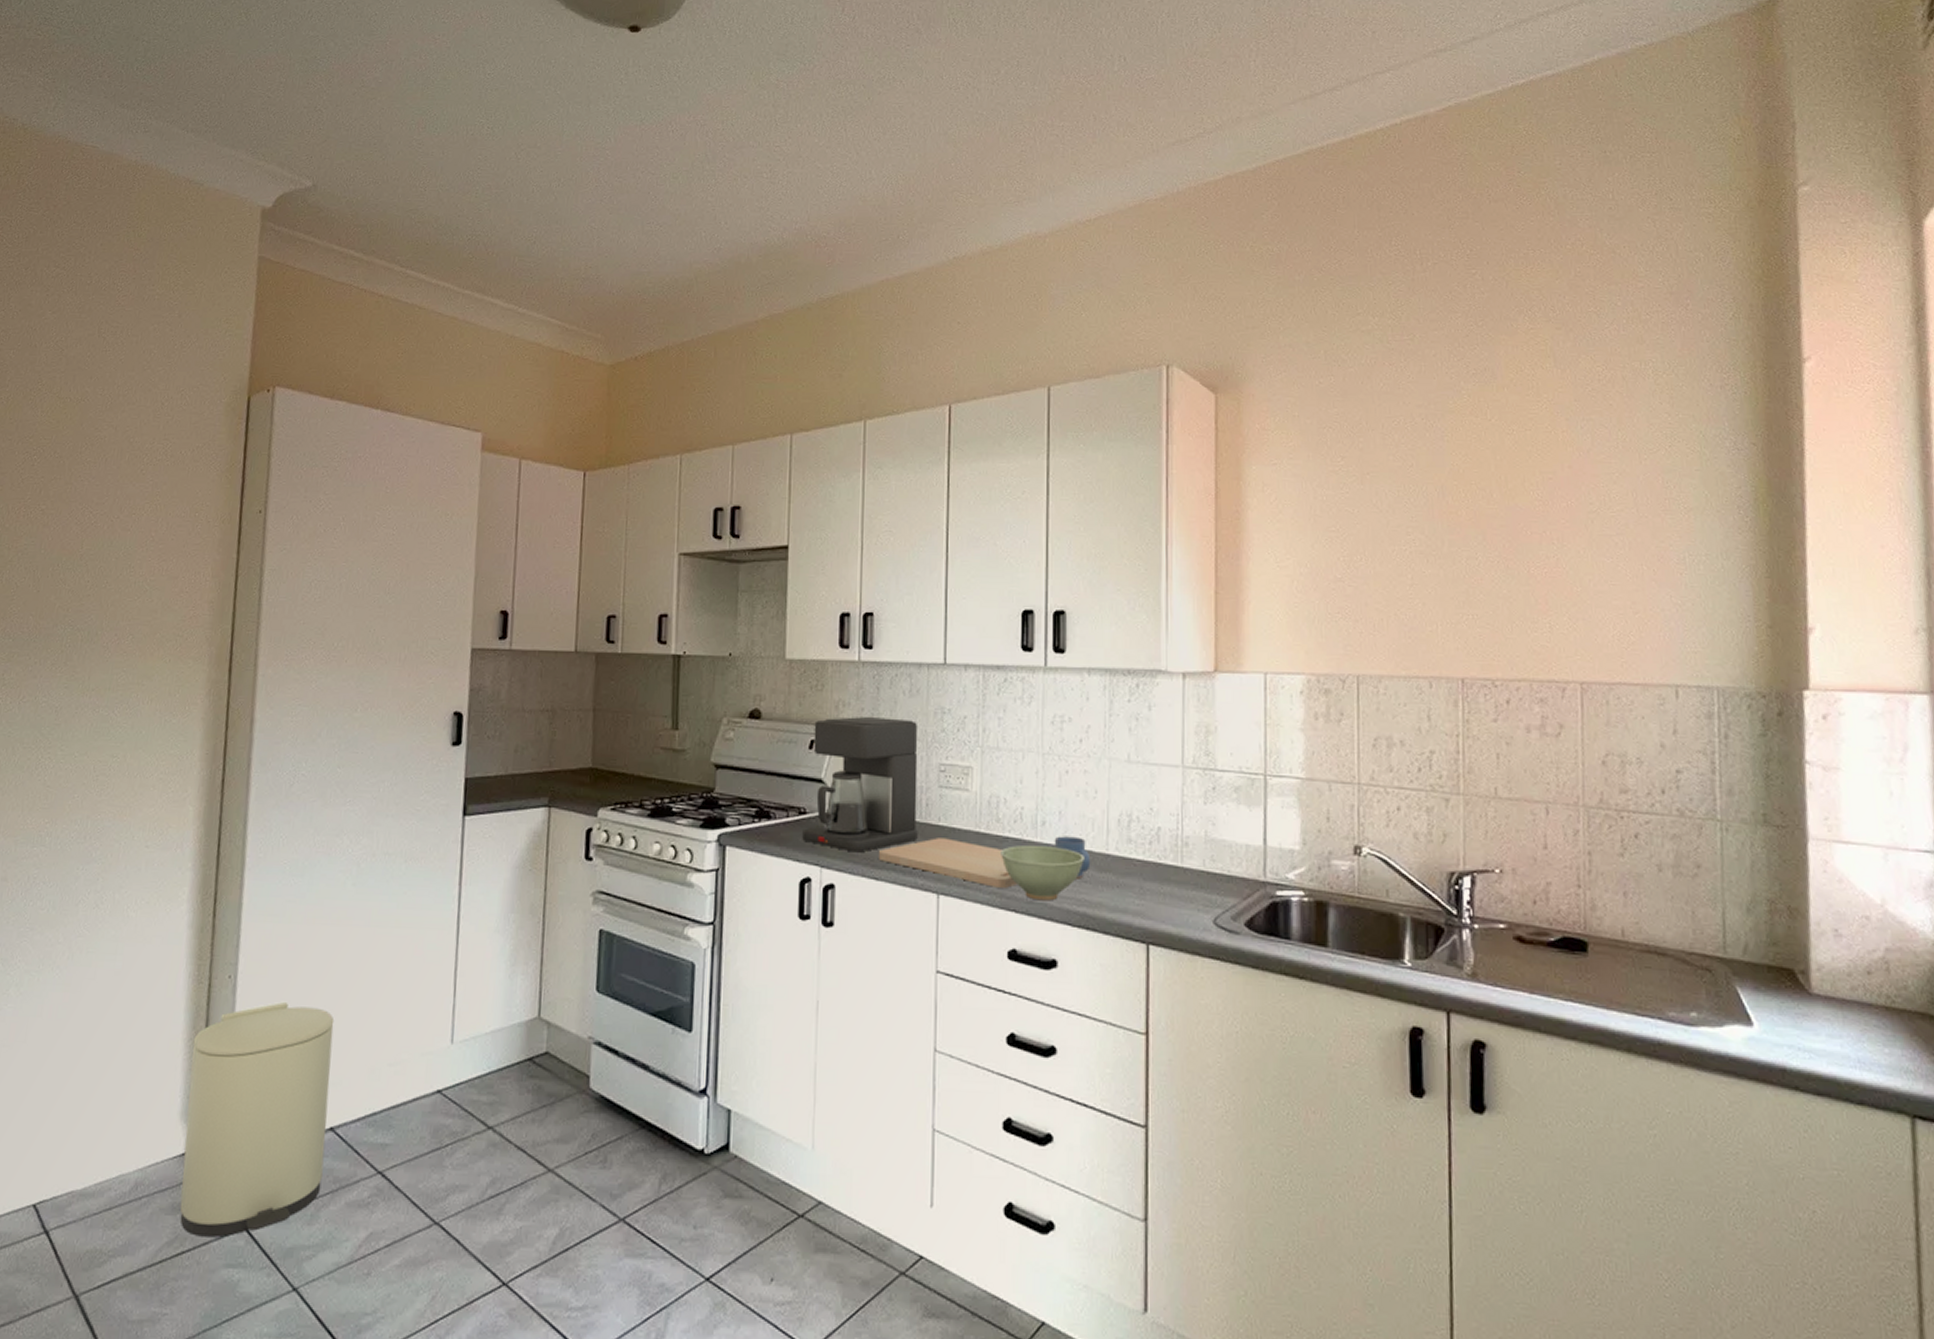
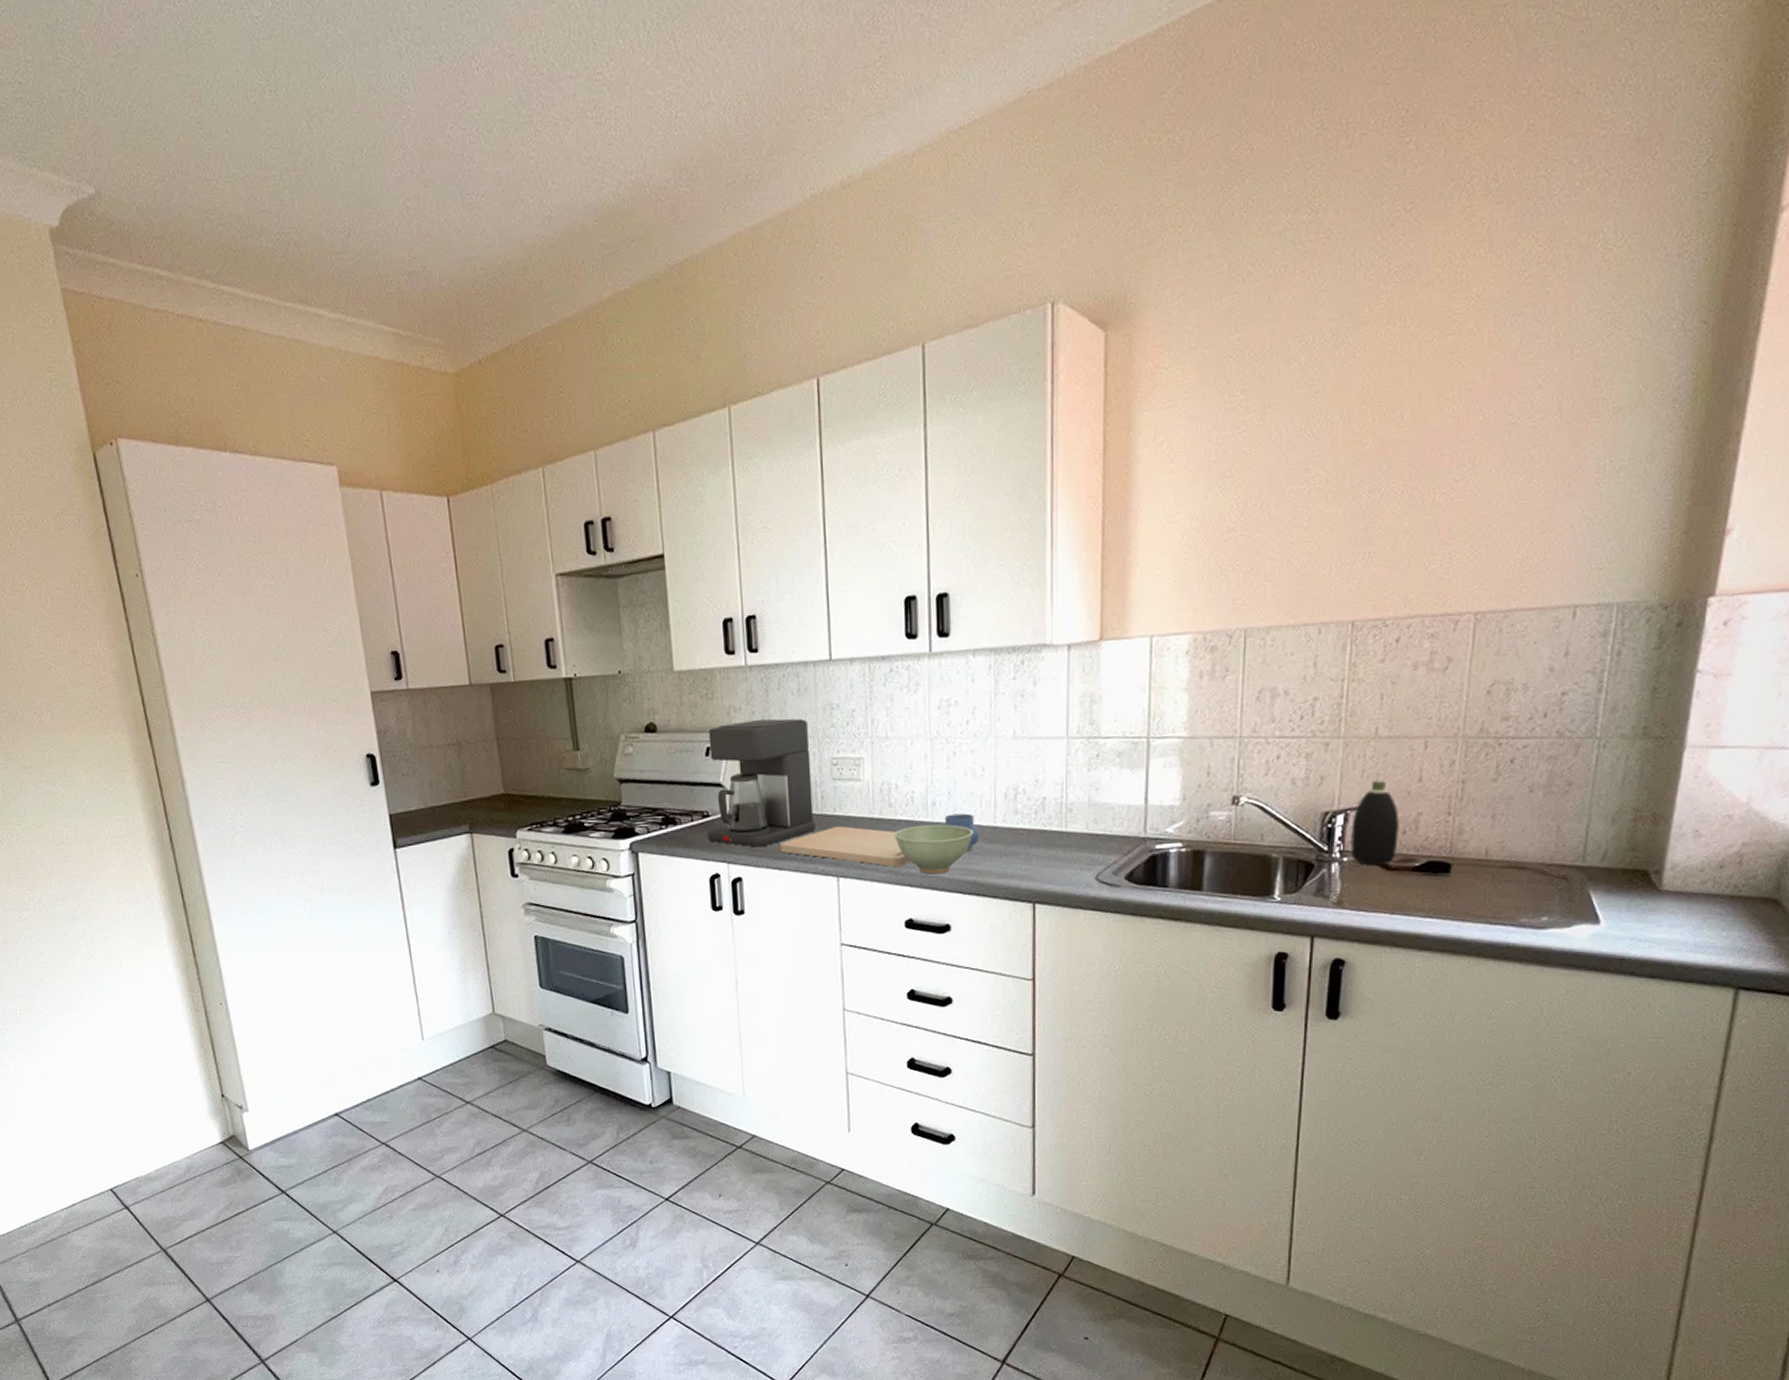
pedal bin: present [179,1002,335,1238] -> none [204,1020,338,1201]
soap dispenser: none [1479,832,1530,936] -> present [1351,770,1399,865]

